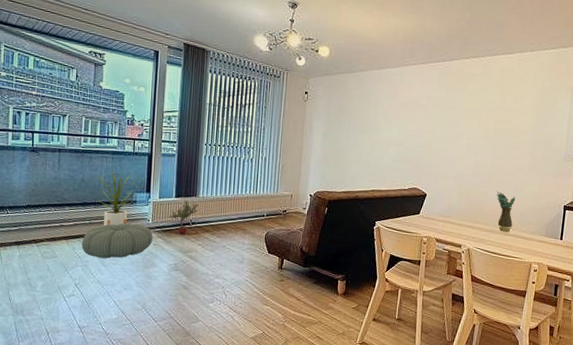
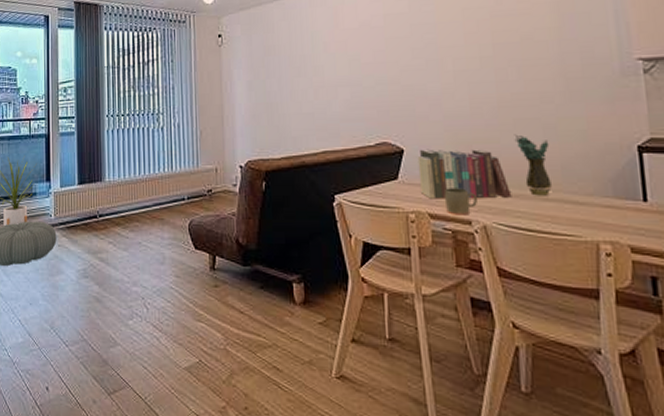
potted tree: present [168,199,198,235] -> none [72,186,105,231]
books: none [433,195,488,232] -> present [417,149,512,199]
mug: none [446,222,467,241] -> present [444,188,477,215]

